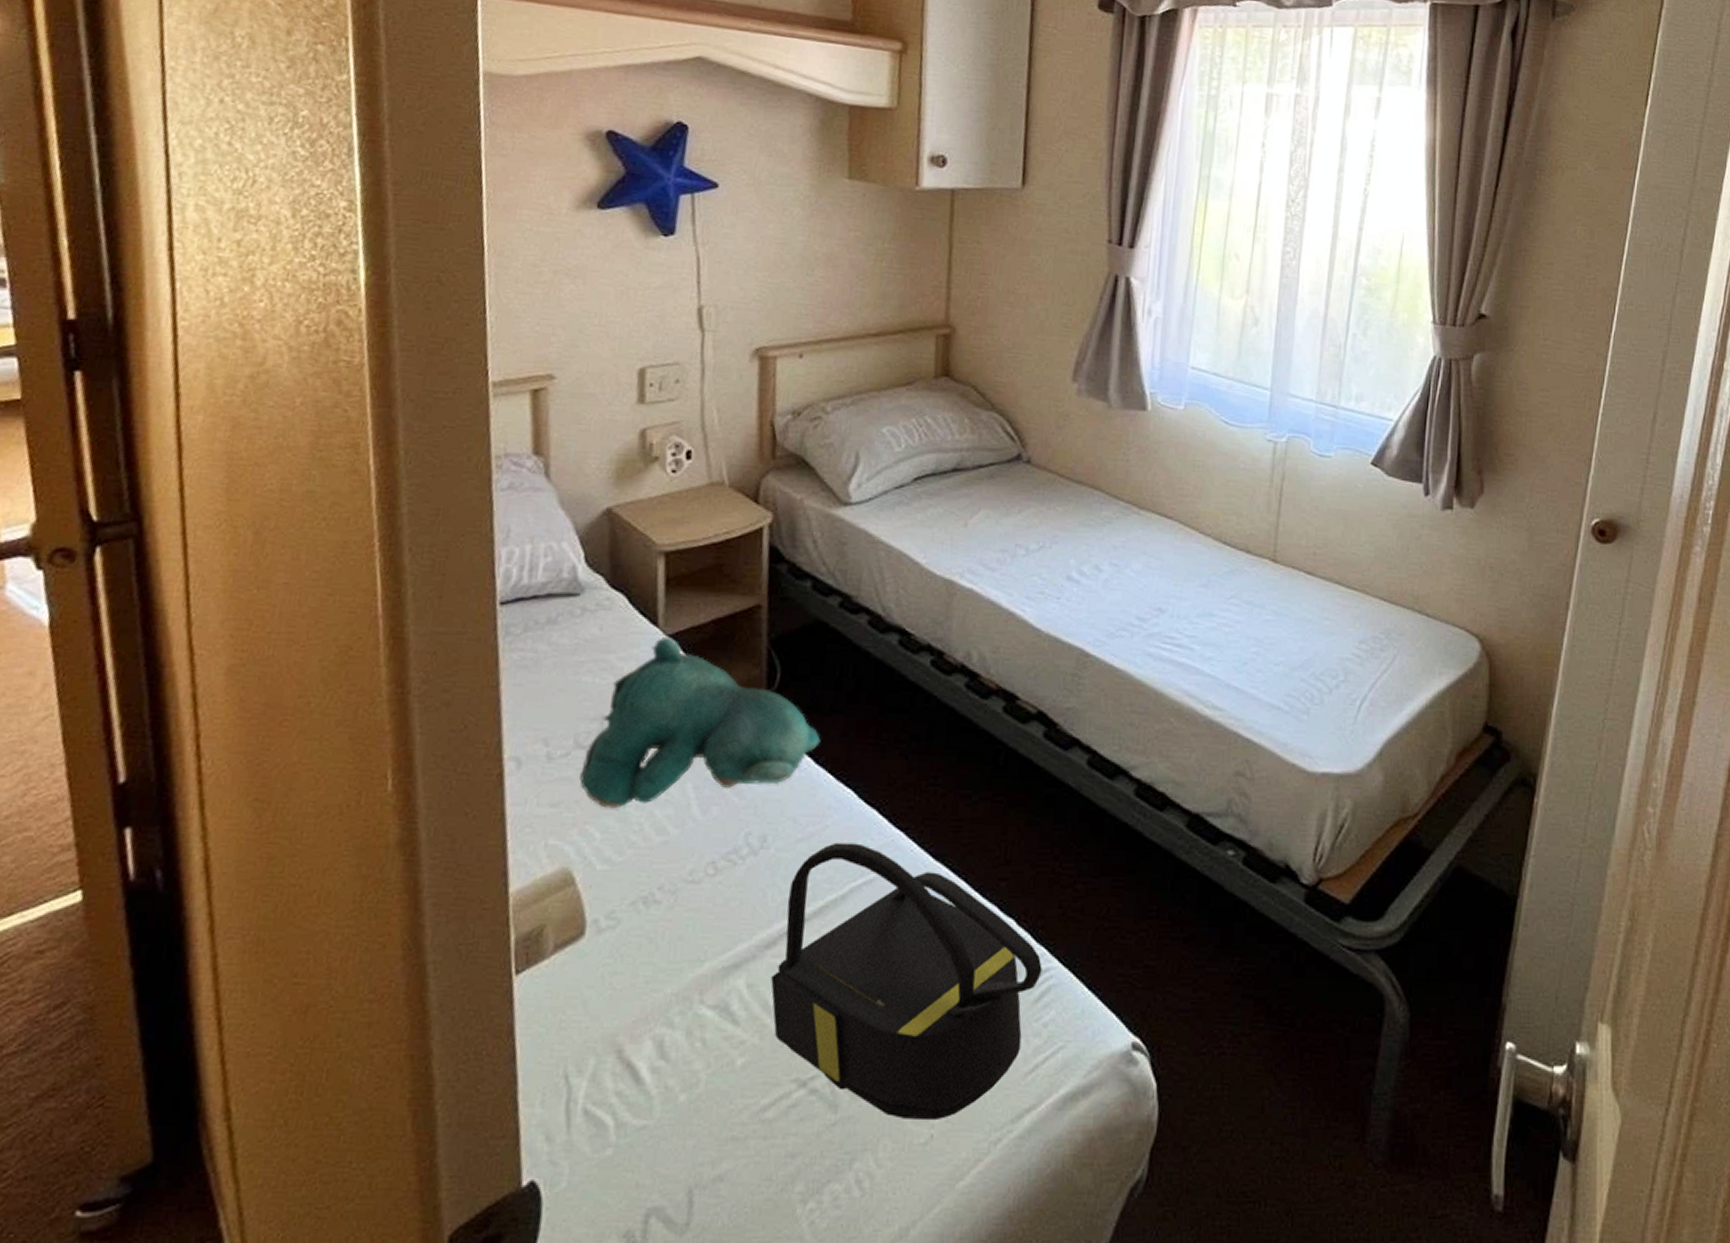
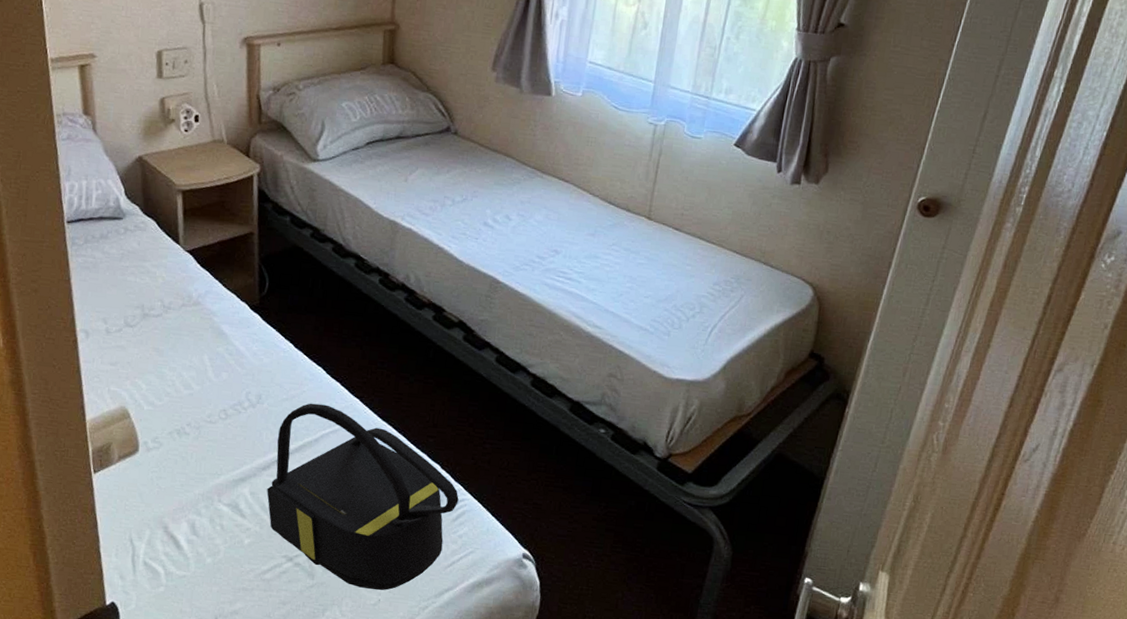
teddy bear: present [579,637,821,809] -> none [129,252,299,369]

